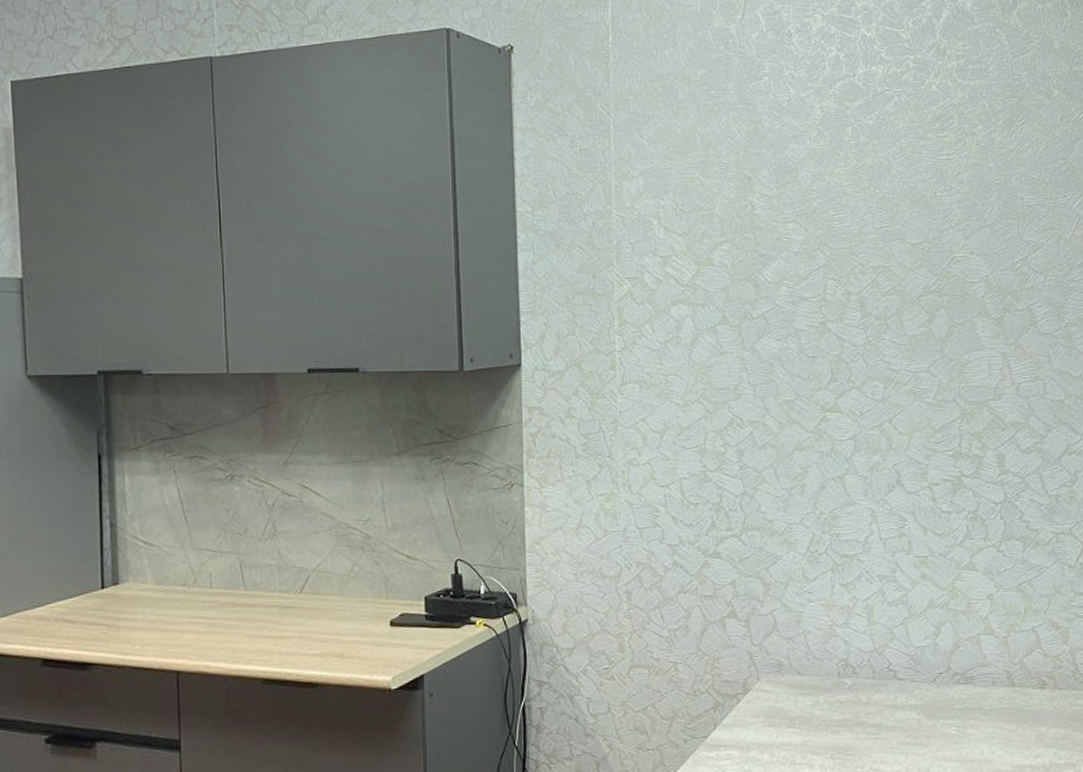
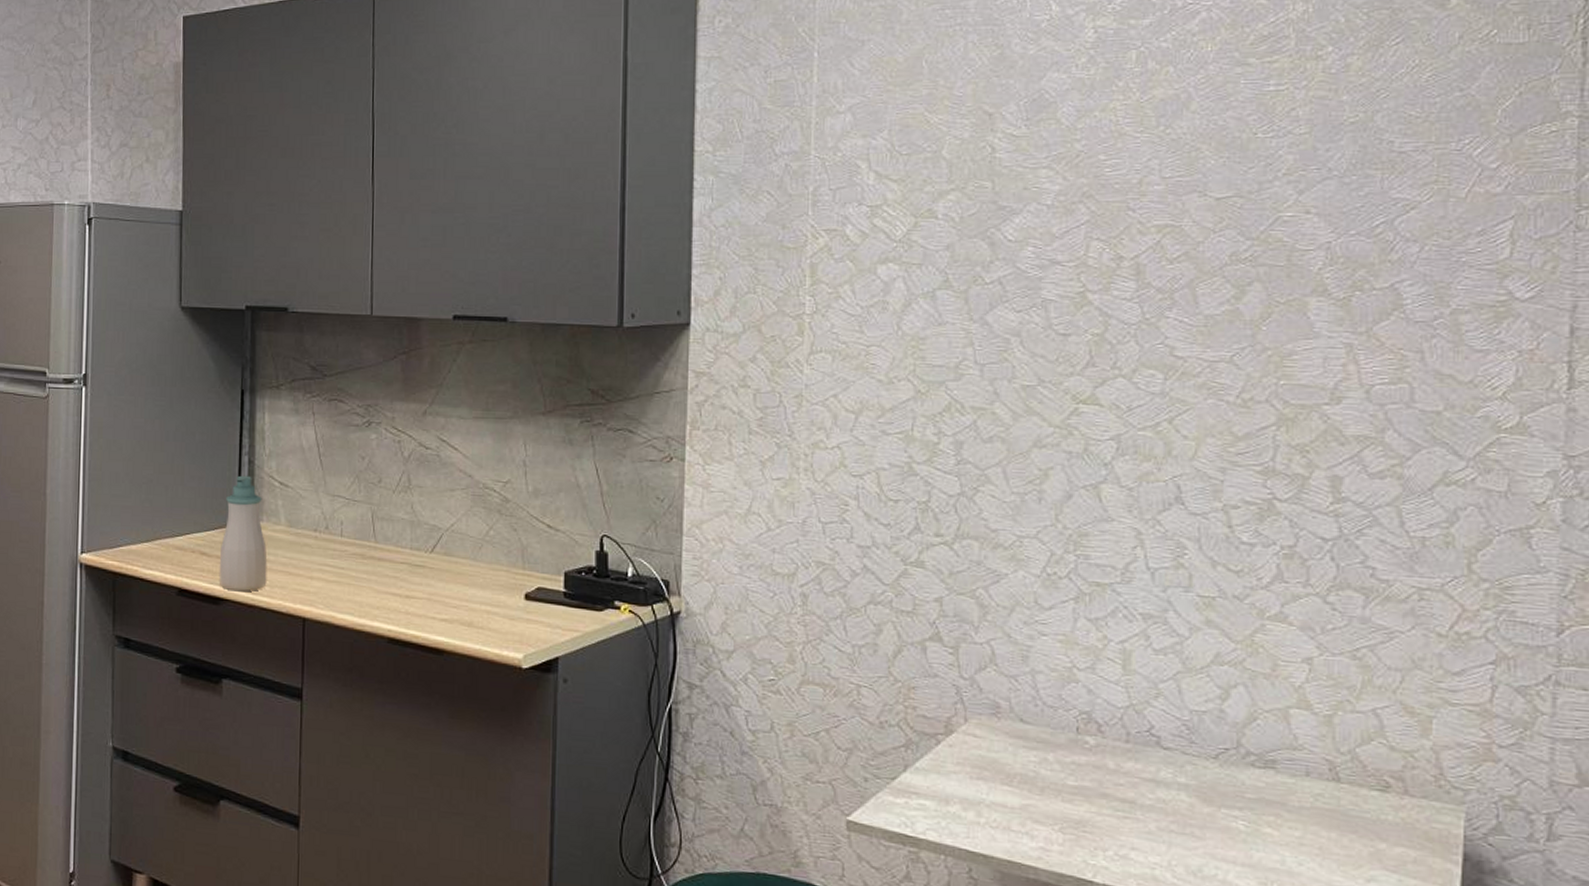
soap bottle: none [85,538,137,655] -> present [219,475,268,592]

